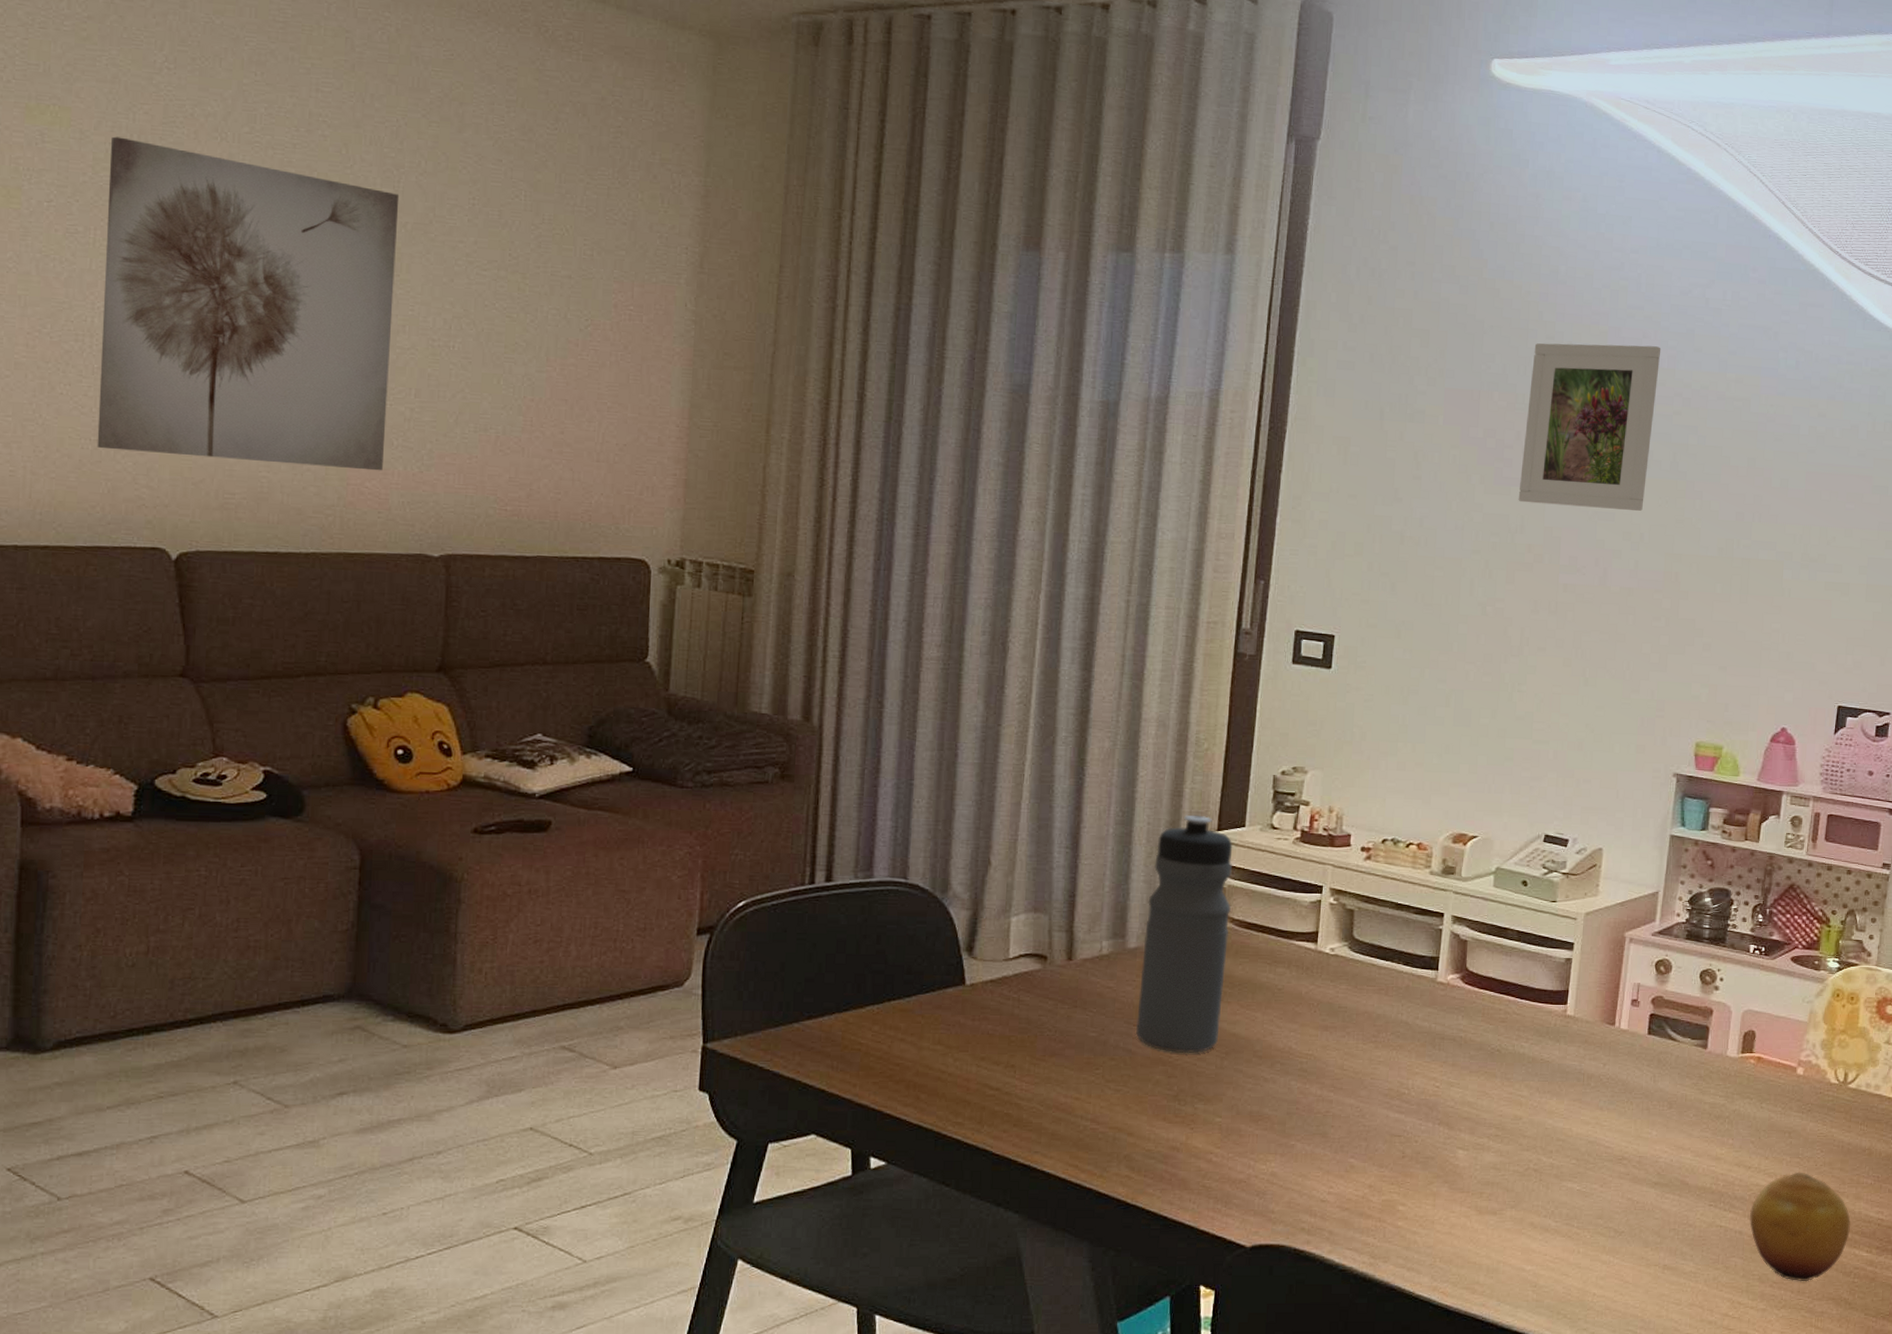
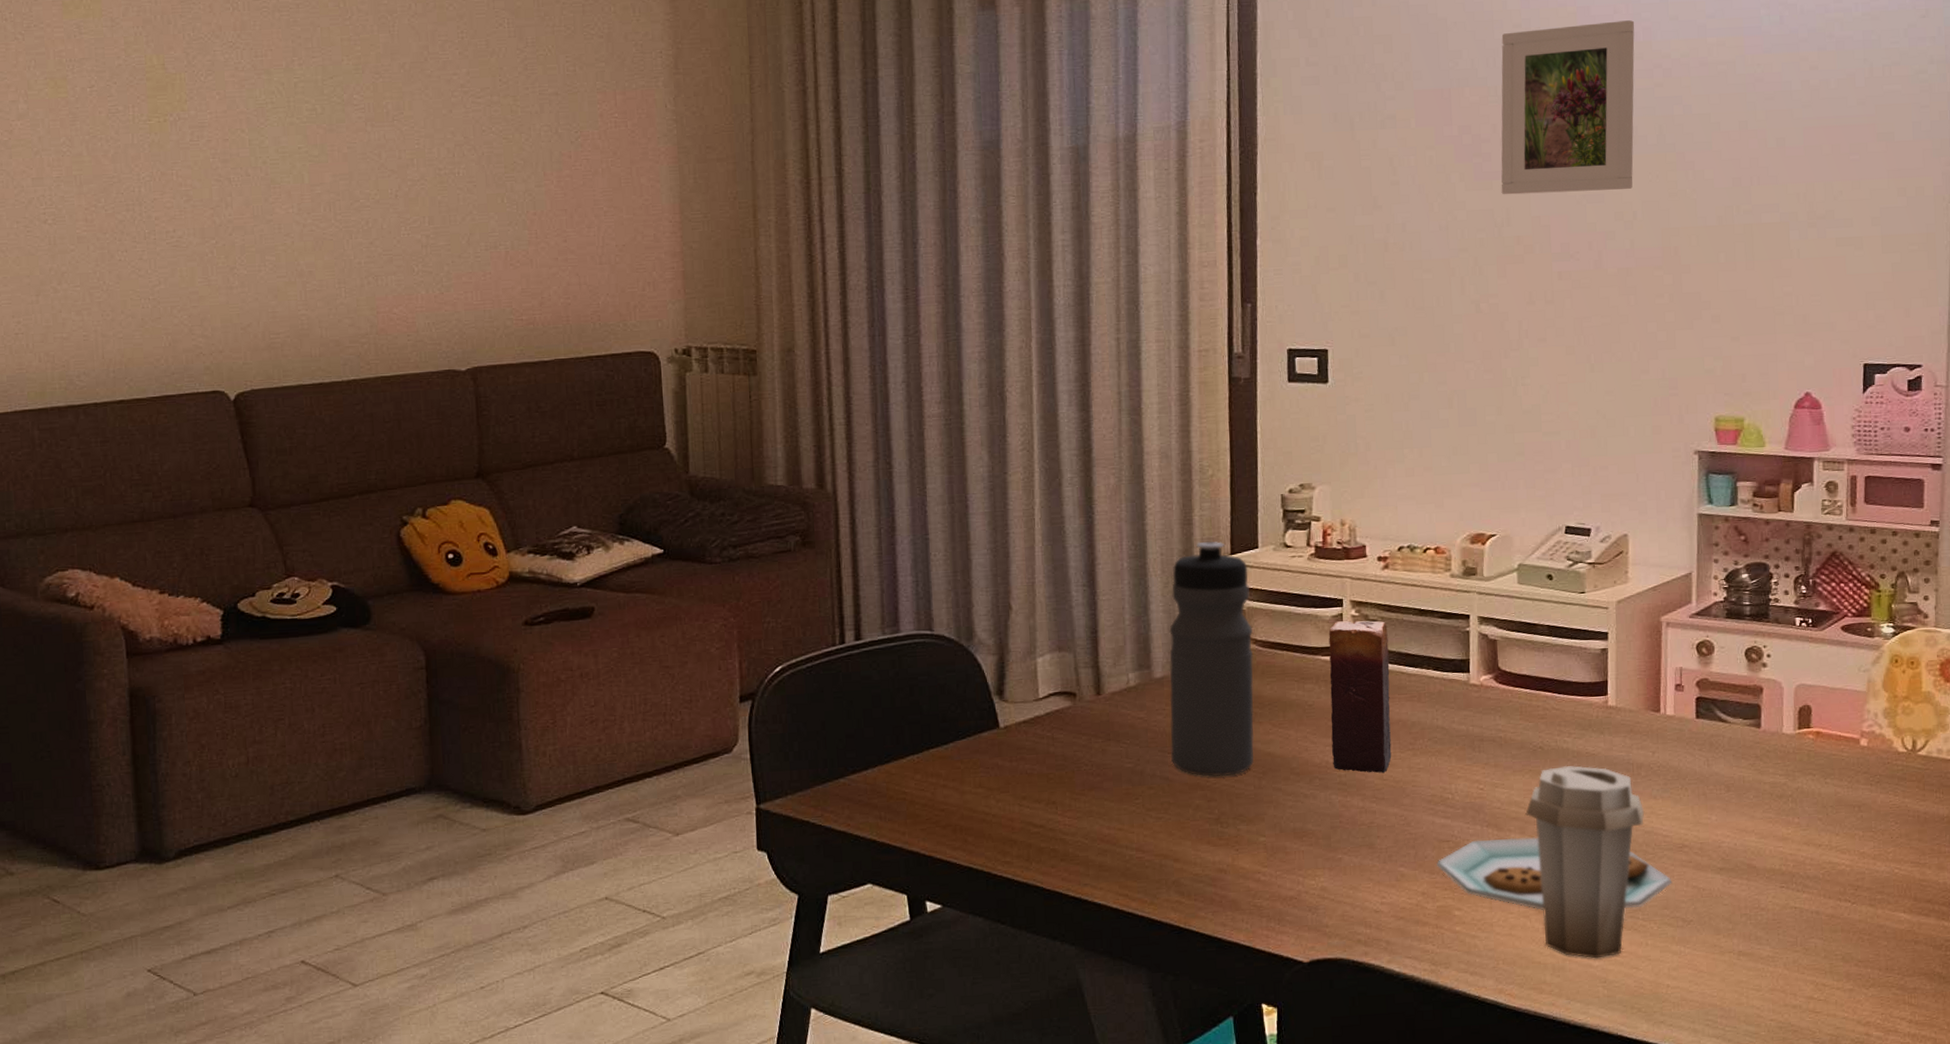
wall art: present [97,136,400,471] -> none [138,19,407,306]
candle: none [1295,908,1364,1062] -> present [1328,620,1392,773]
plate: none [1386,1070,1609,1263] -> present [1437,765,1672,959]
fruit: present [1750,1172,1851,1282] -> none [1825,846,1936,959]

